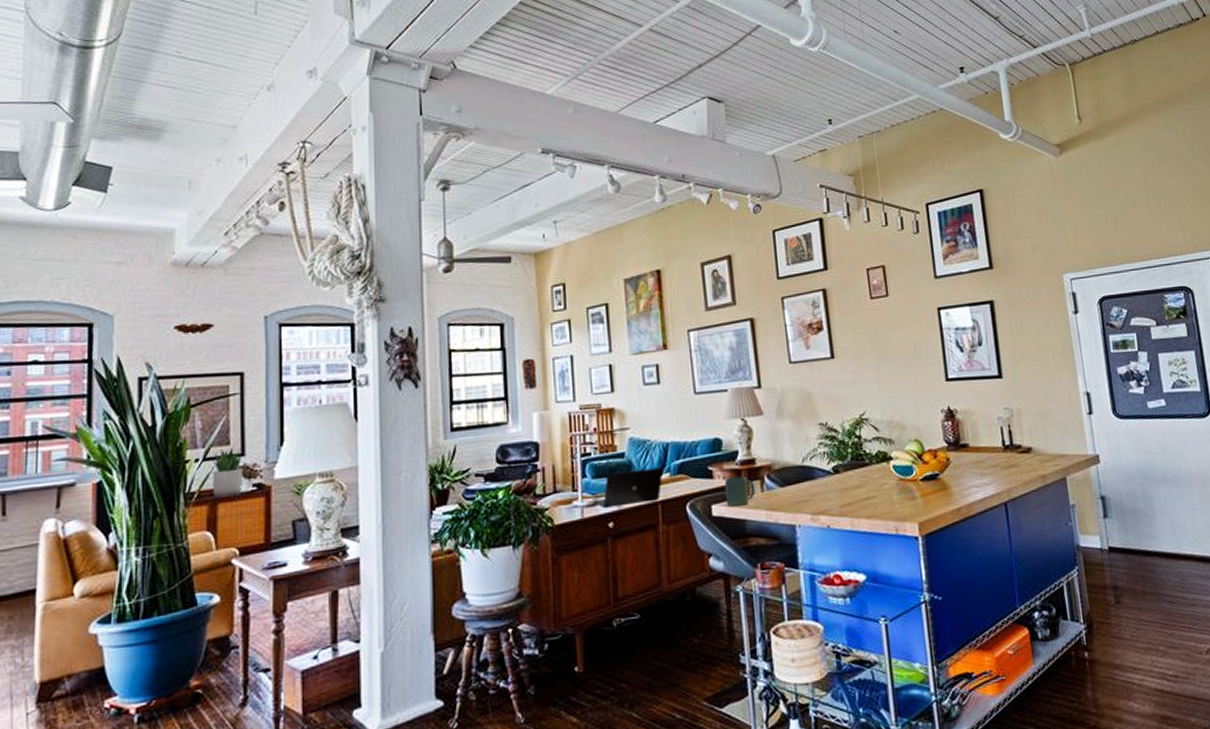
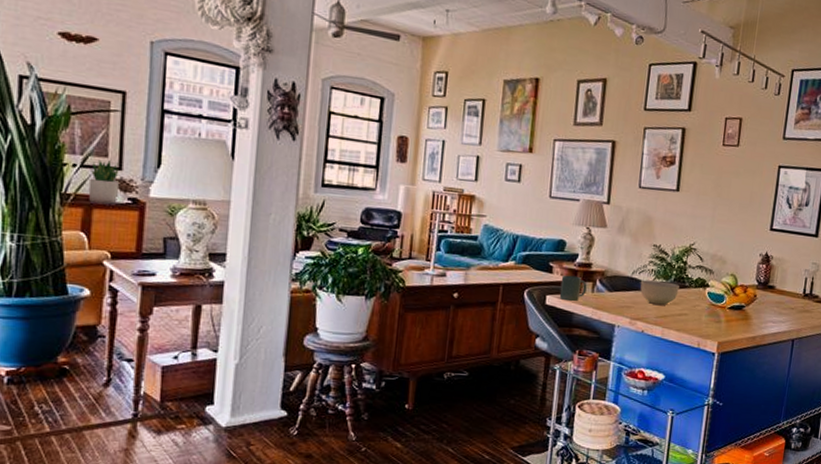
laptop: present [594,468,664,508] -> none [444,251,510,283]
bowl: none [813,462,860,492] -> present [640,280,680,305]

